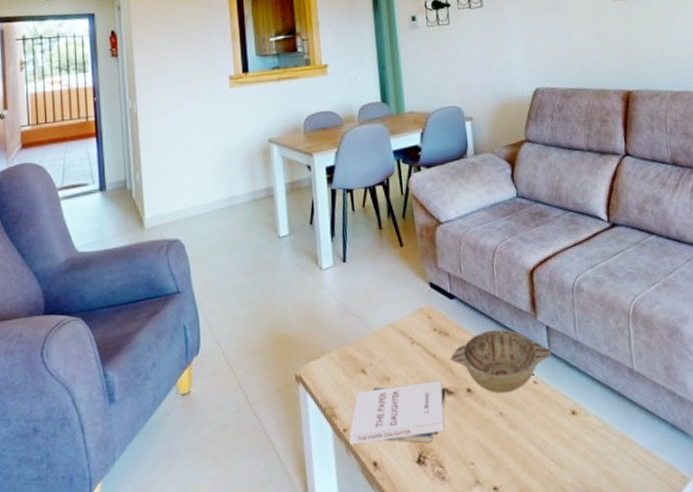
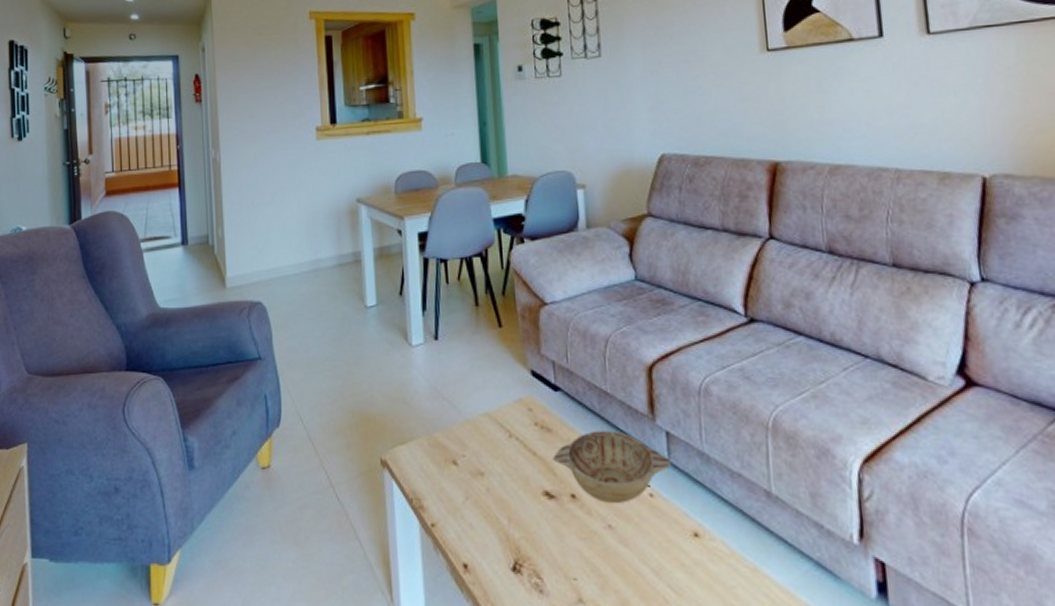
books: present [349,380,447,445] -> none [437,481,548,549]

